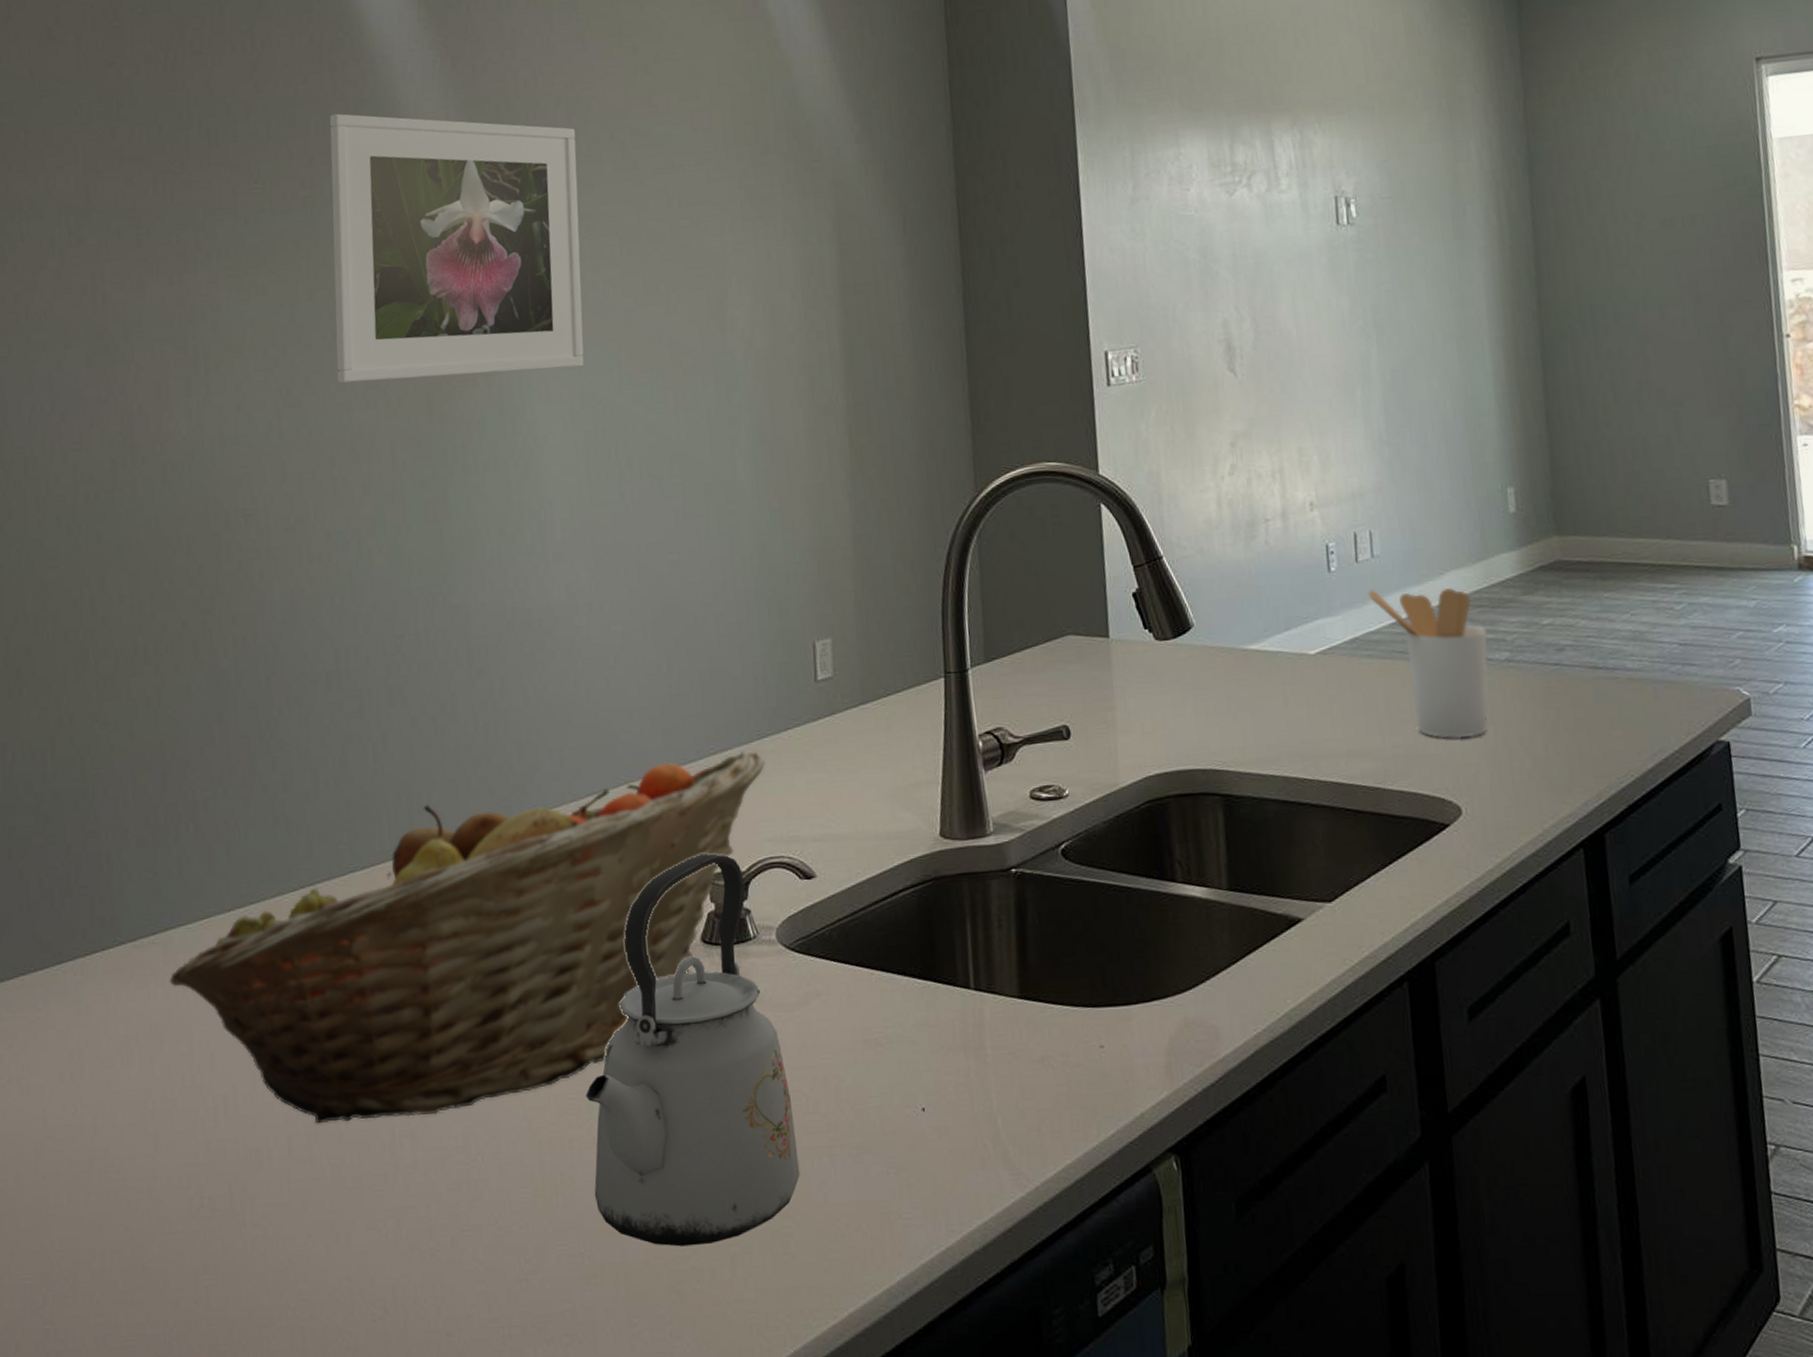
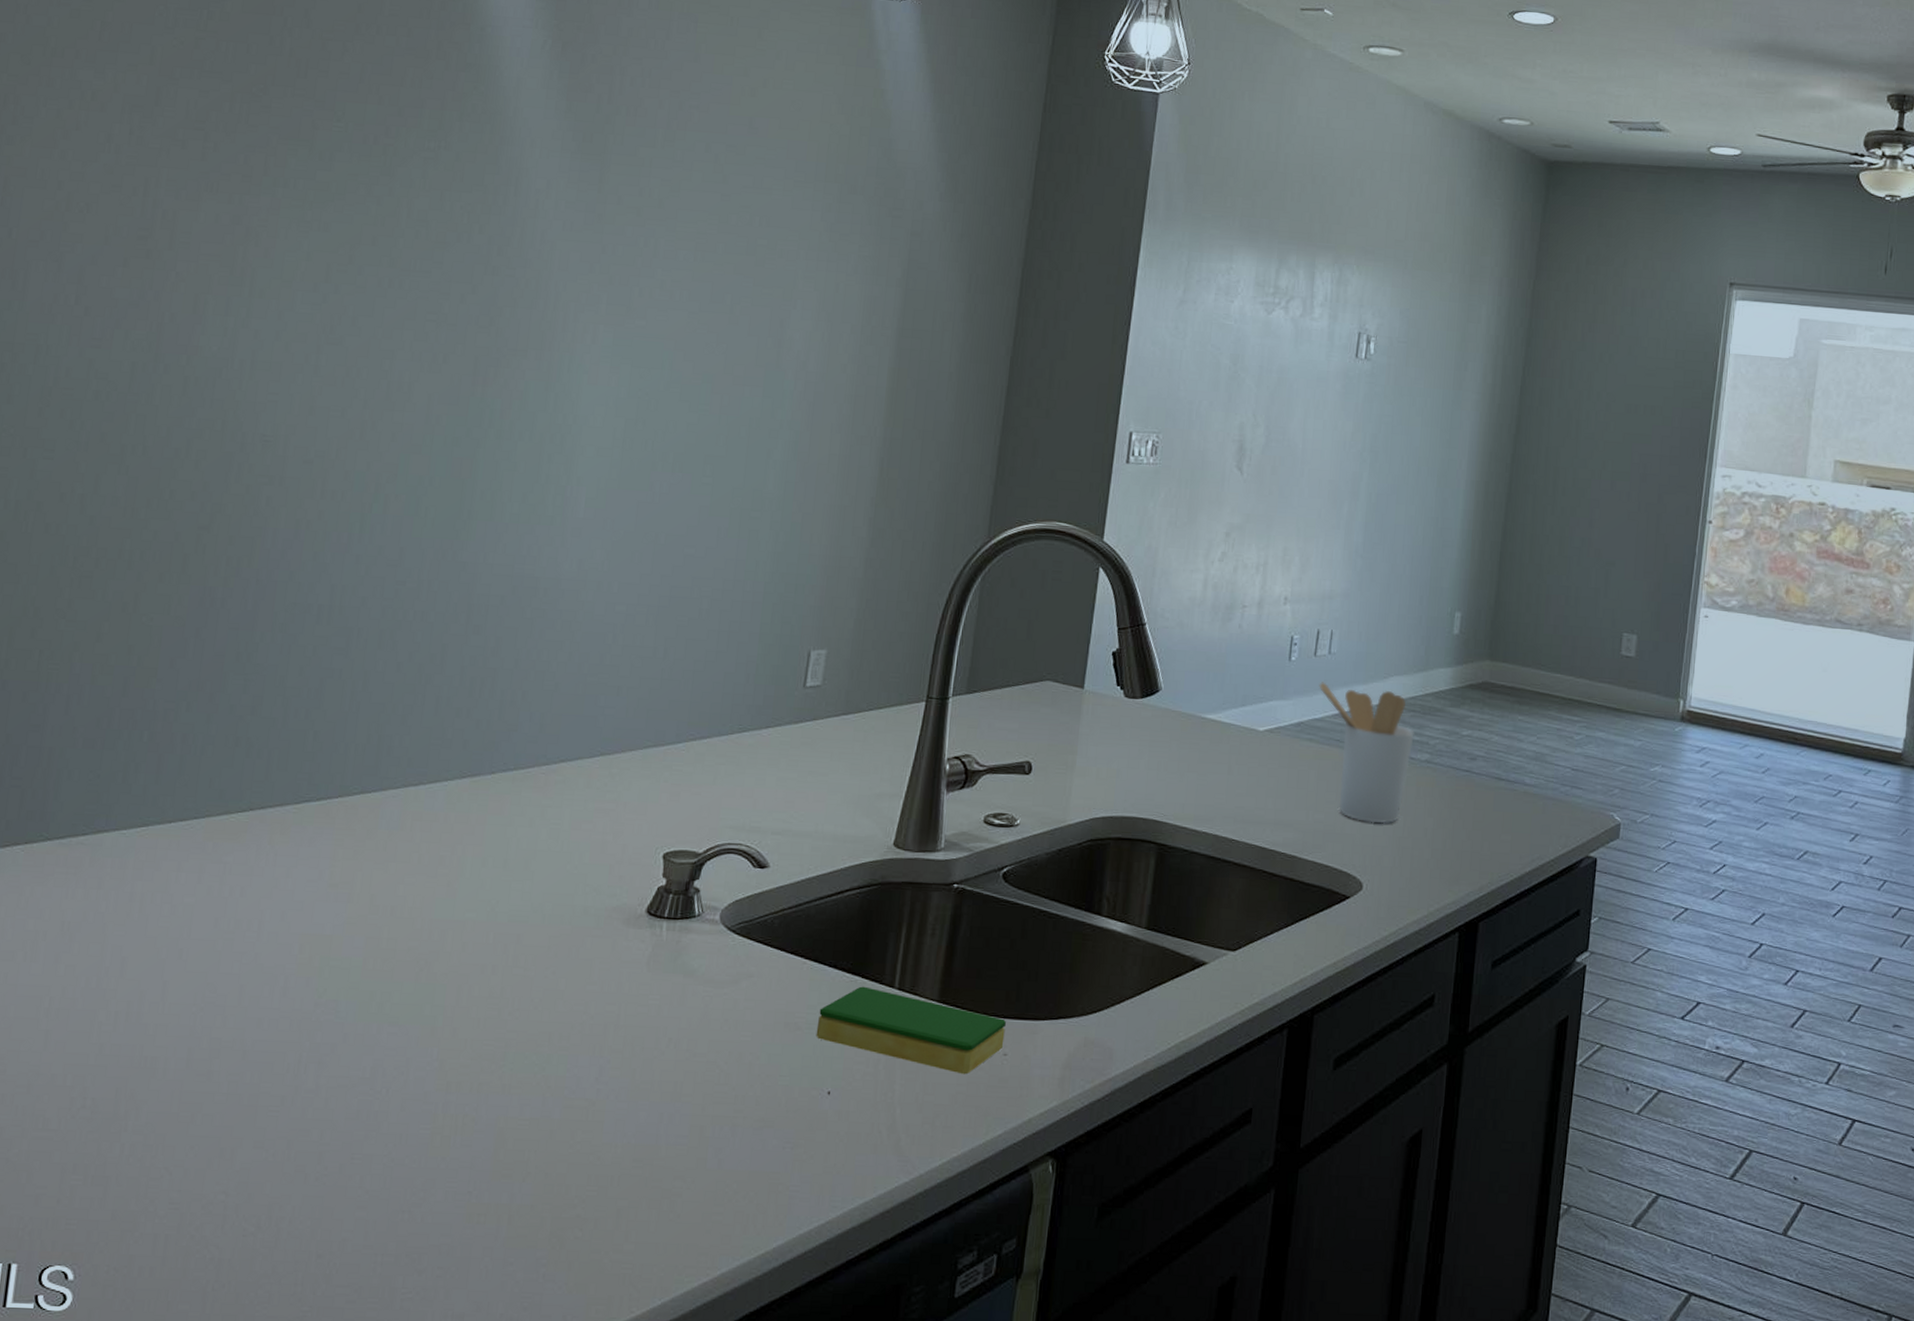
fruit basket: present [169,751,765,1124] -> none [92,741,741,1045]
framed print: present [329,113,584,383] -> none [385,71,672,358]
kettle: present [586,853,800,1247] -> none [493,831,705,1196]
dish sponge: none [897,991,1098,1074] -> present [816,986,1006,1075]

